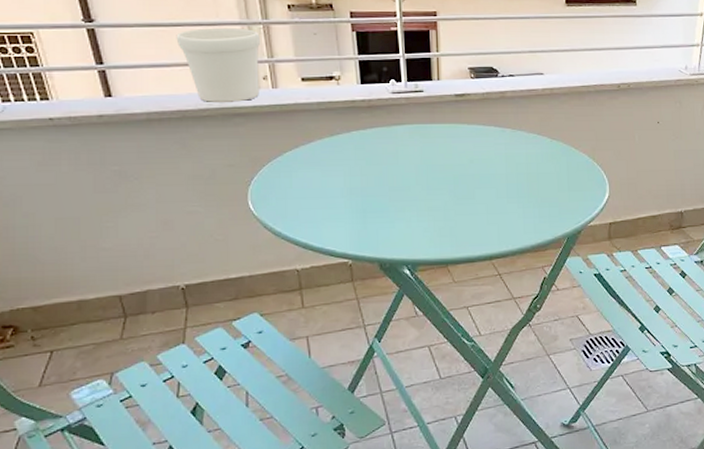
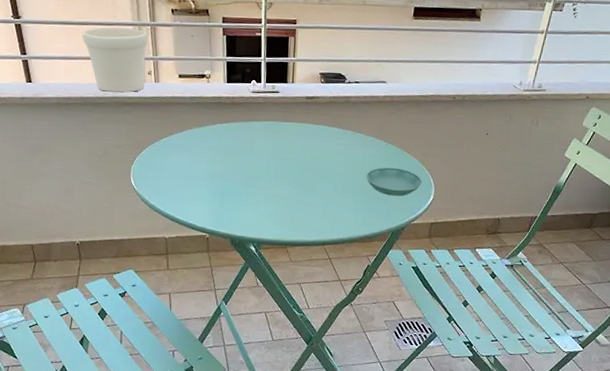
saucer: none [531,165,595,197] -> present [366,167,422,196]

